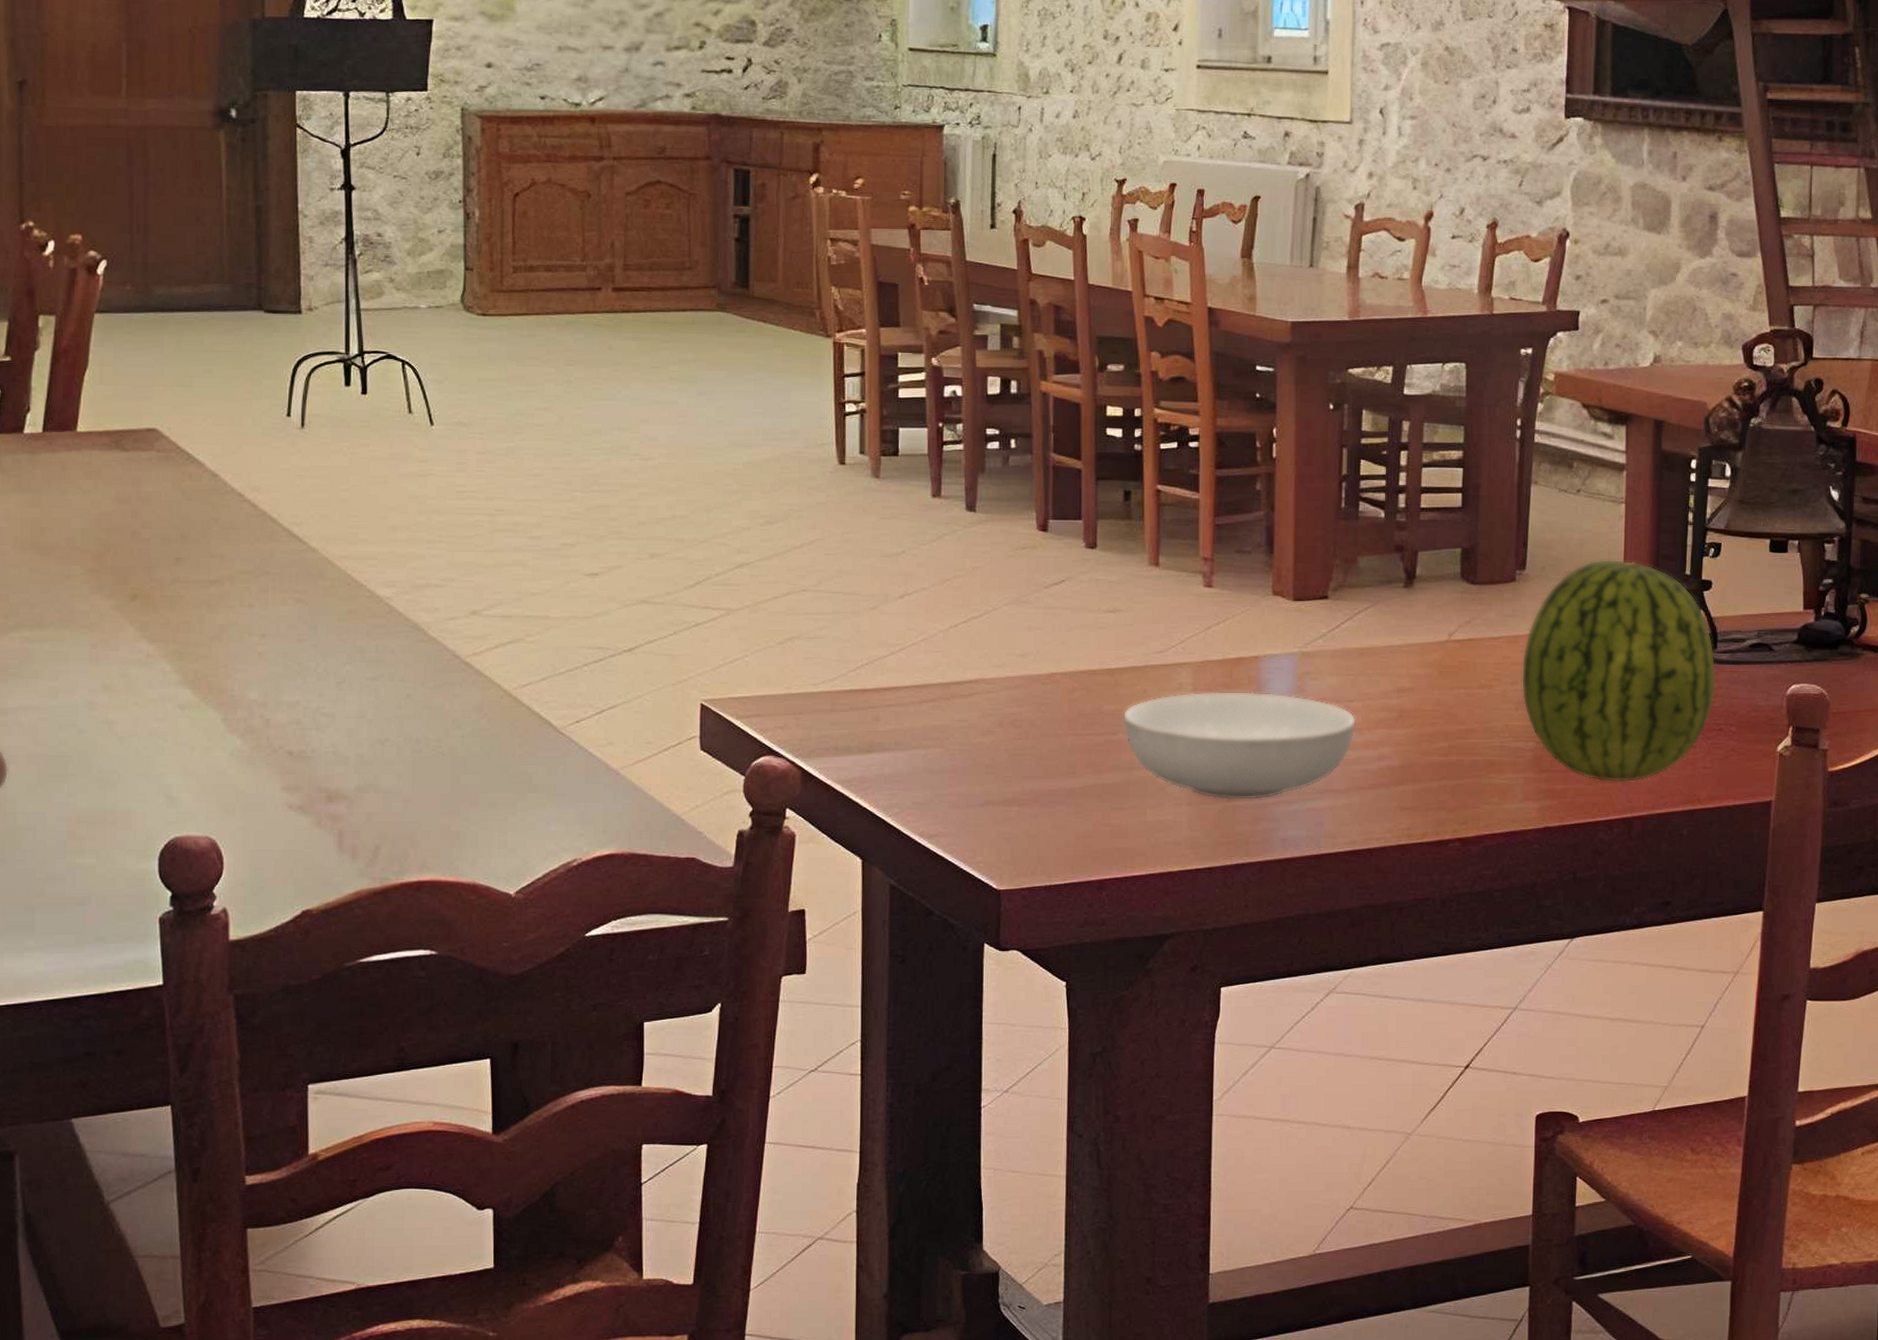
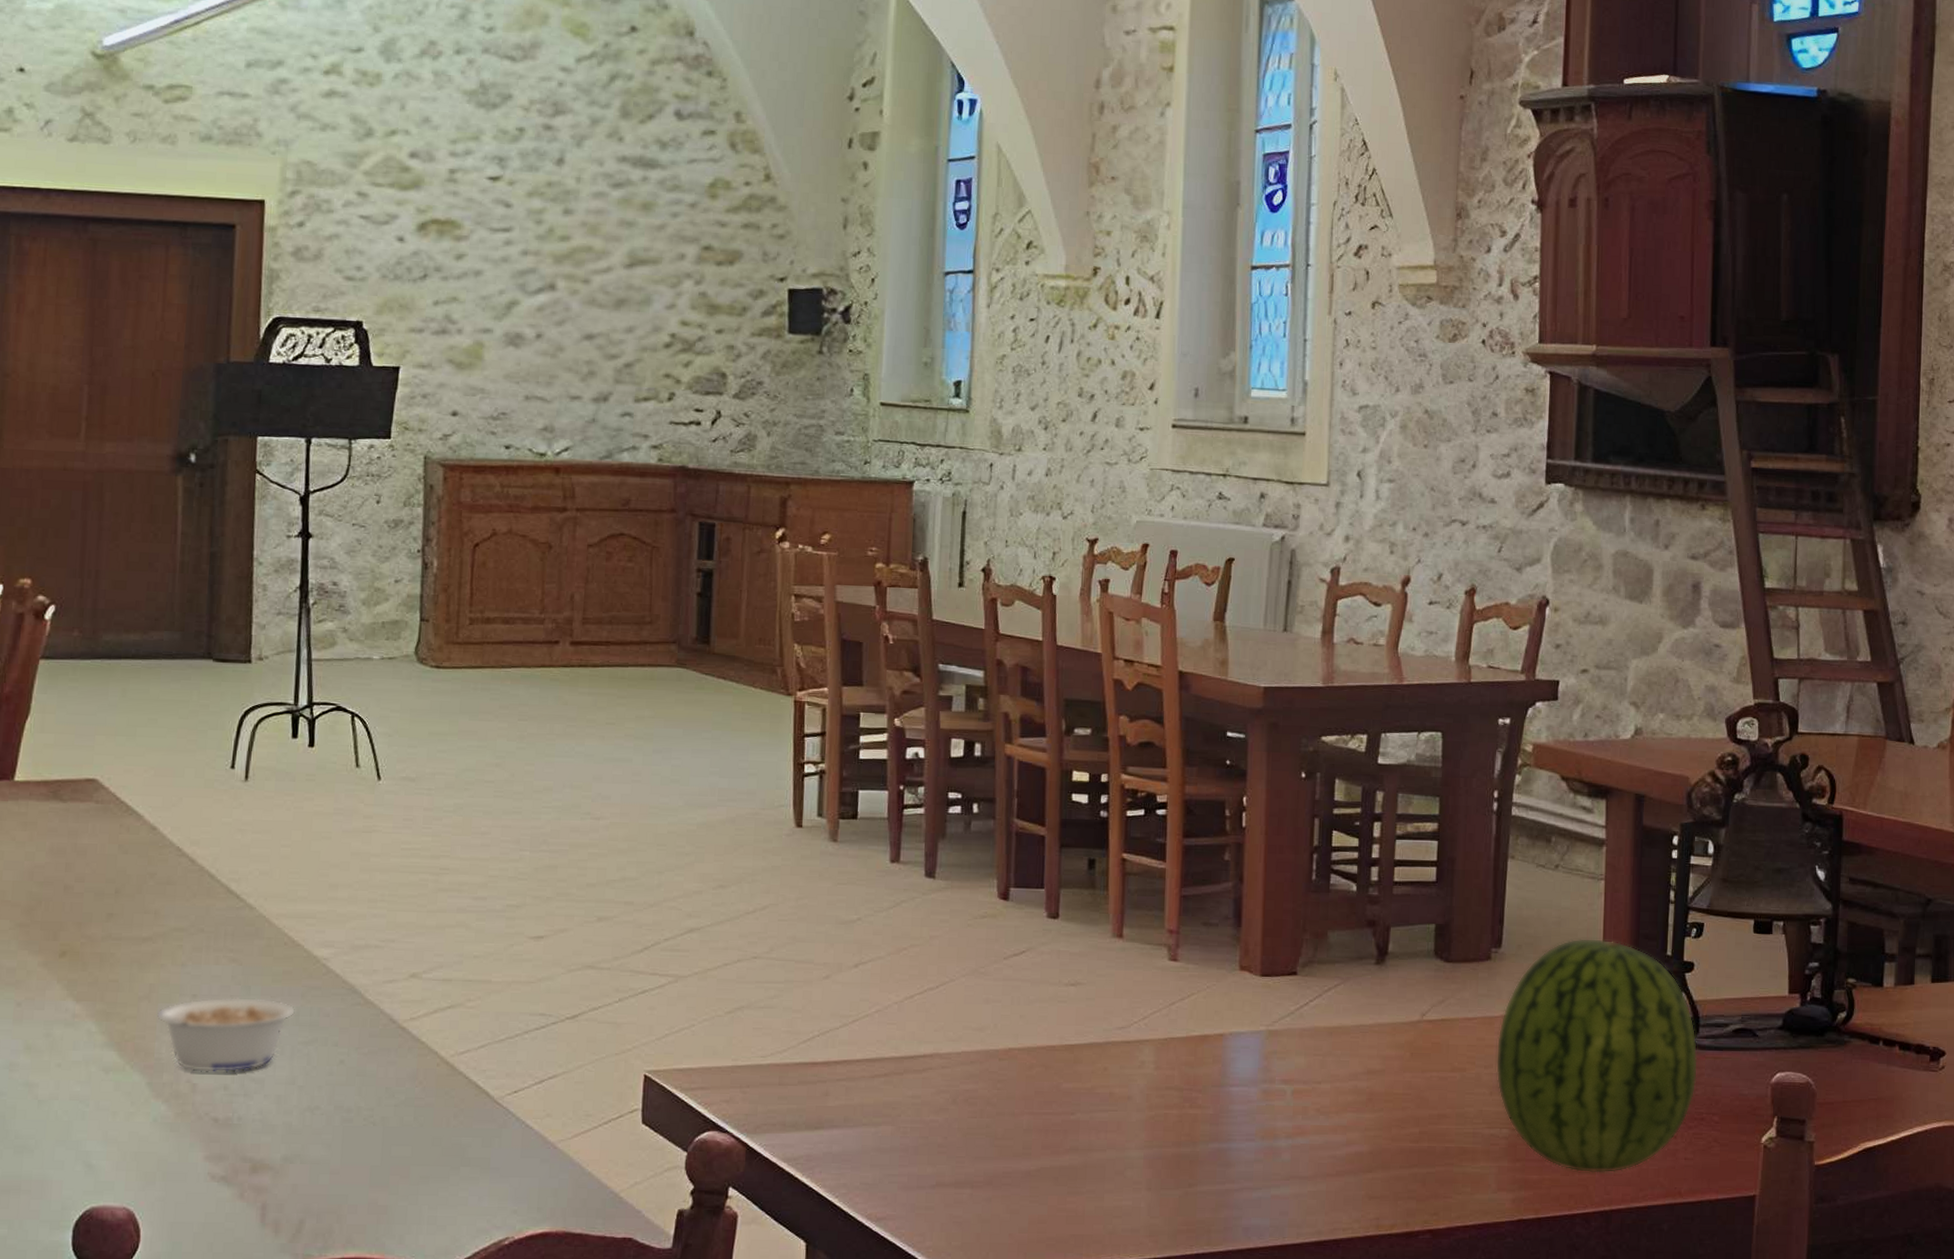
legume: none [227,635,361,708] -> present [156,997,295,1073]
serving bowl: present [1122,691,1357,801] -> none [1081,1070,1325,1187]

